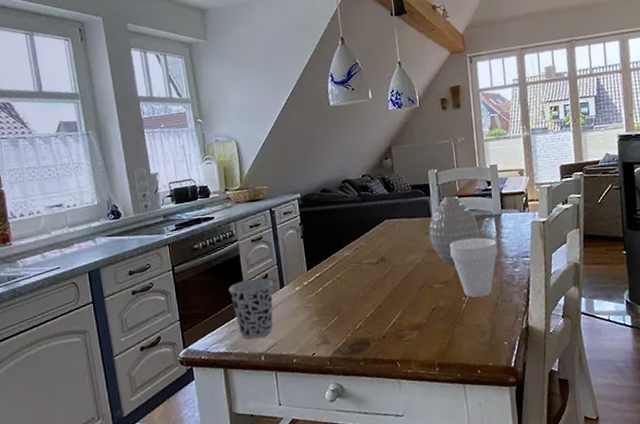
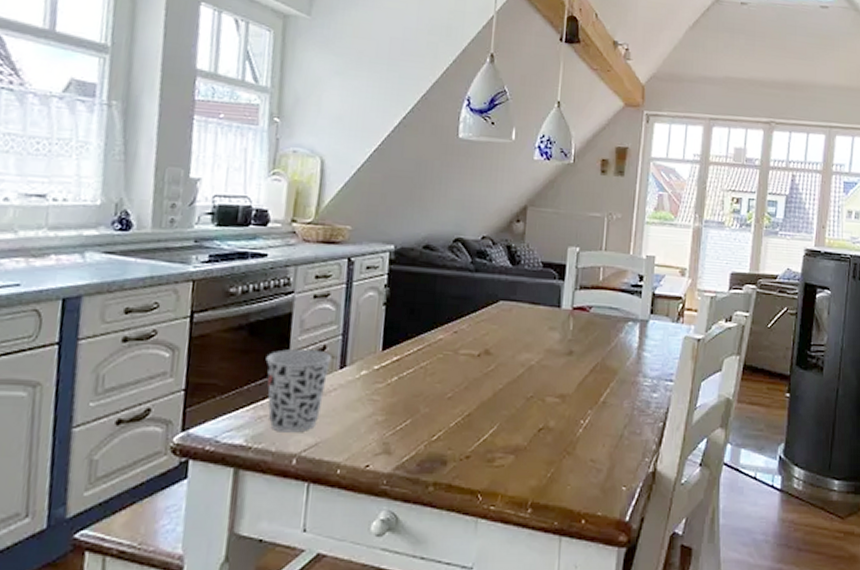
vase: present [428,195,480,266] -> none [553,284,618,377]
cup: present [449,237,498,298] -> none [575,343,636,424]

